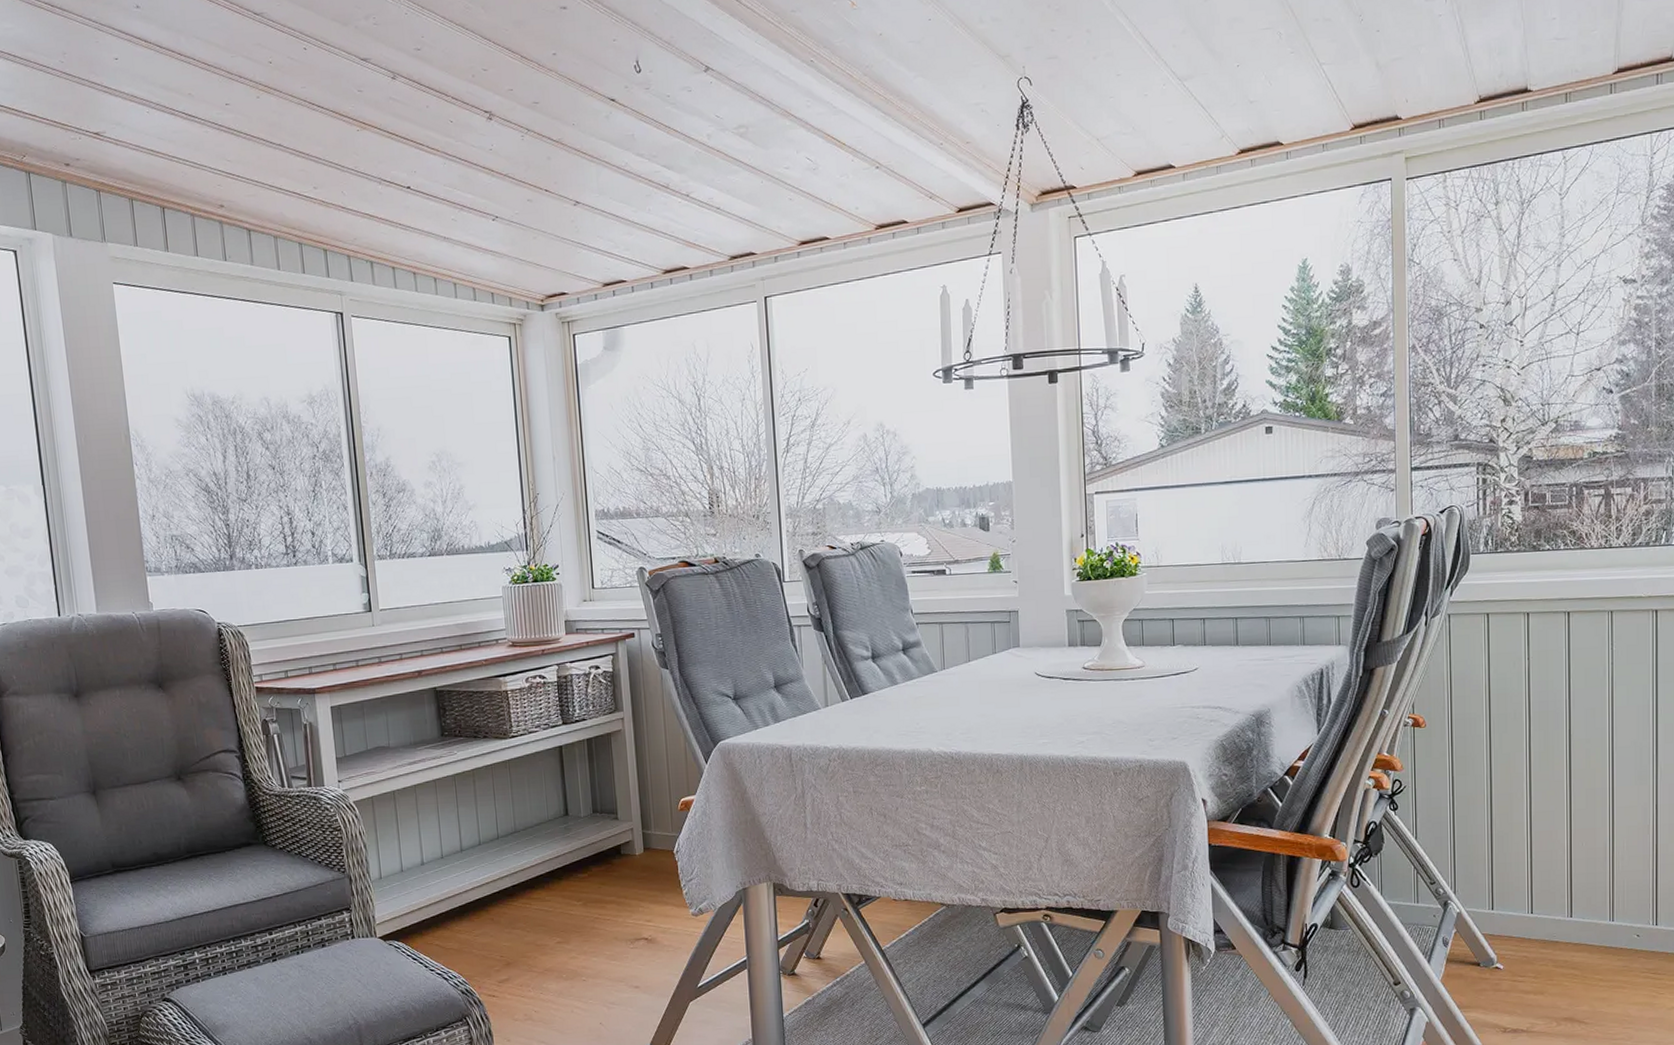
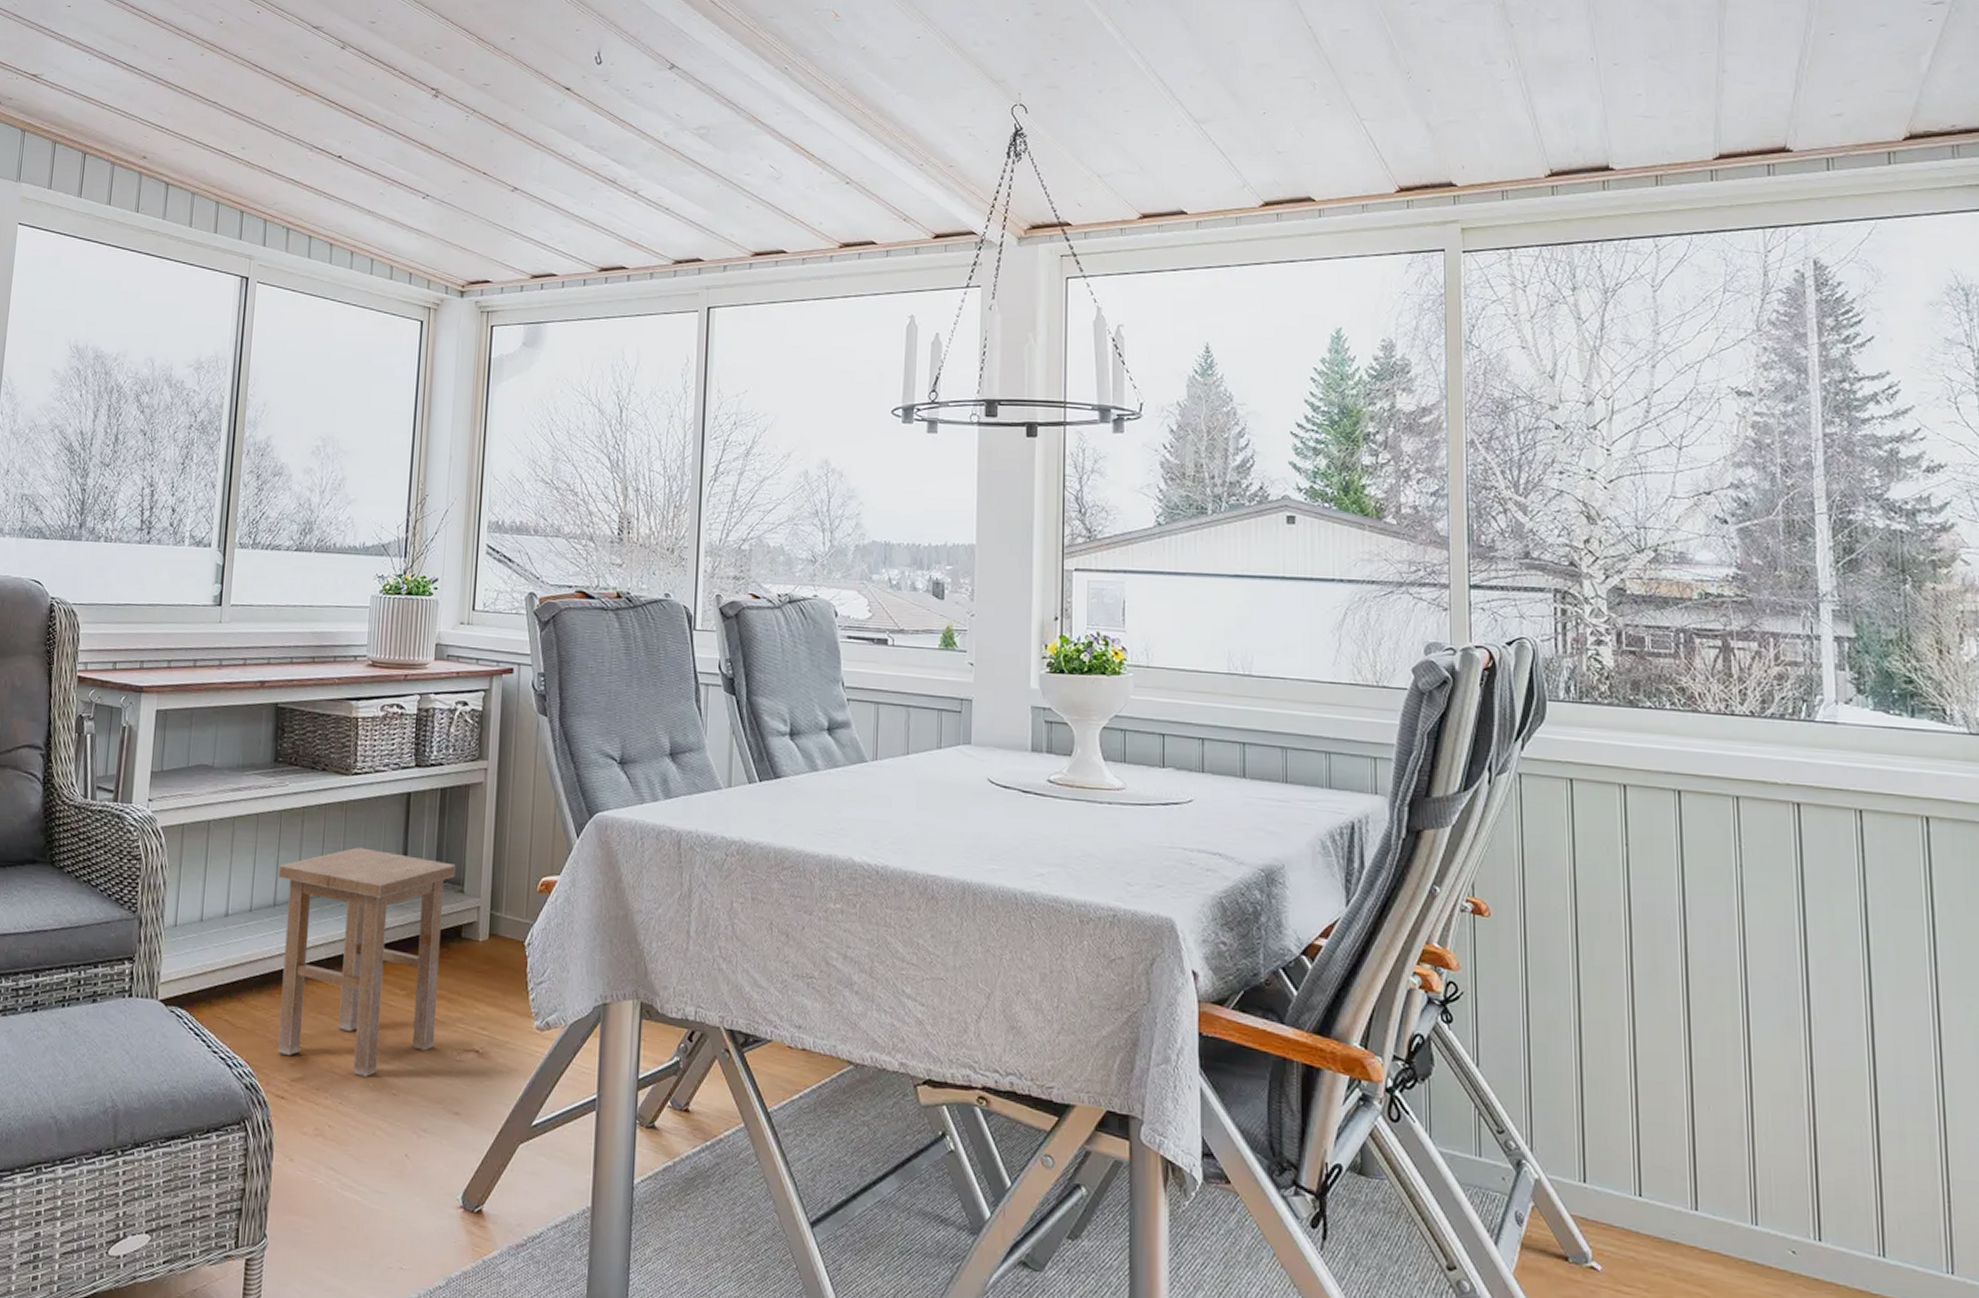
stool: none [460,795,611,971] -> present [277,847,456,1077]

